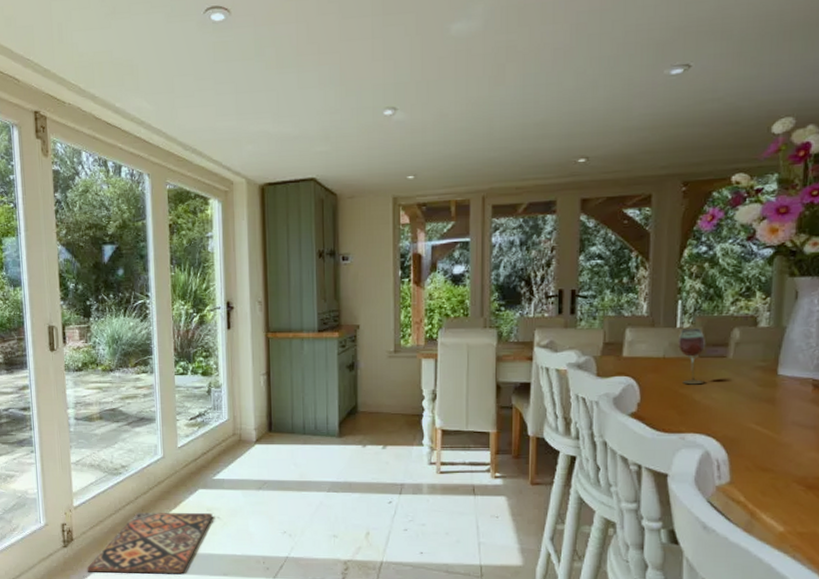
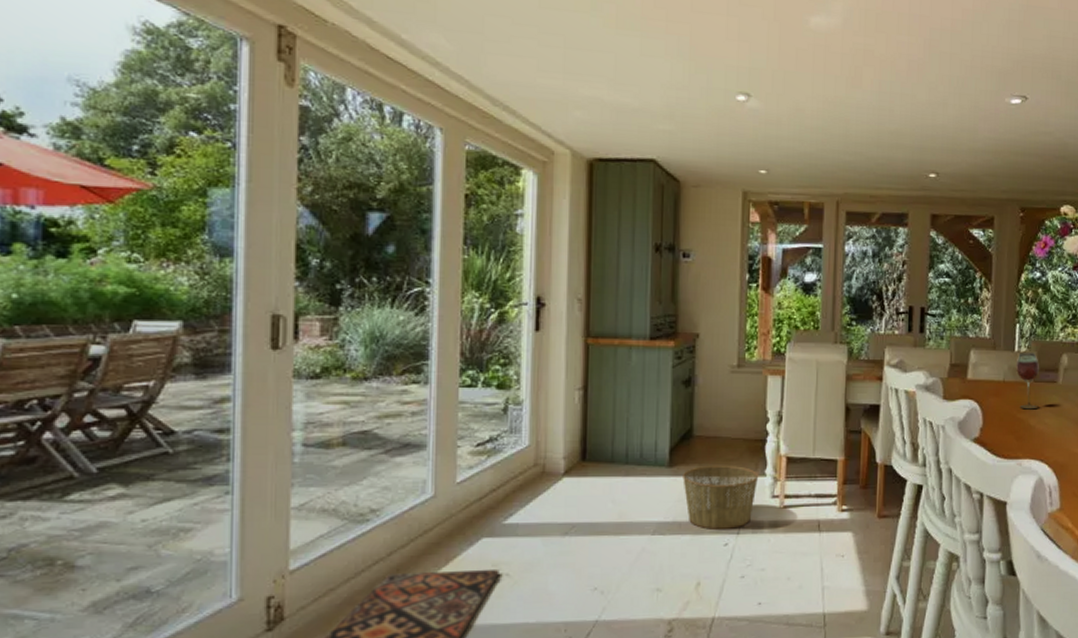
basket: none [351,436,417,490] -> present [683,465,759,530]

